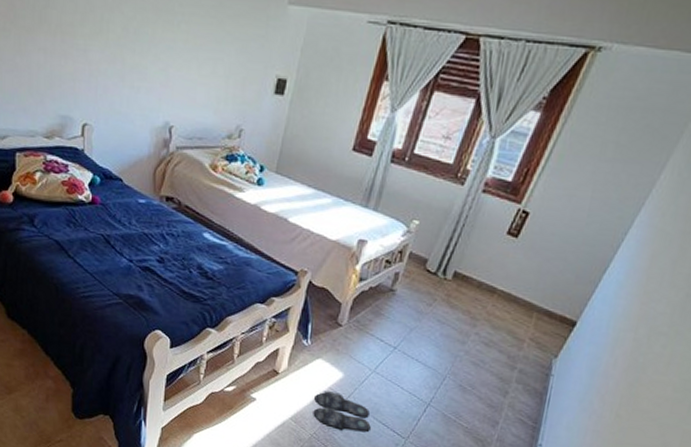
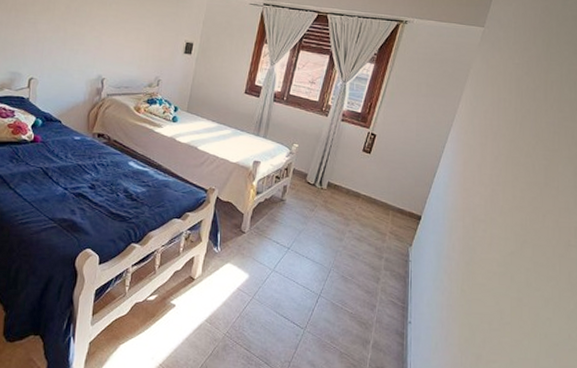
slippers: present [313,391,371,432] -> none [225,292,274,327]

